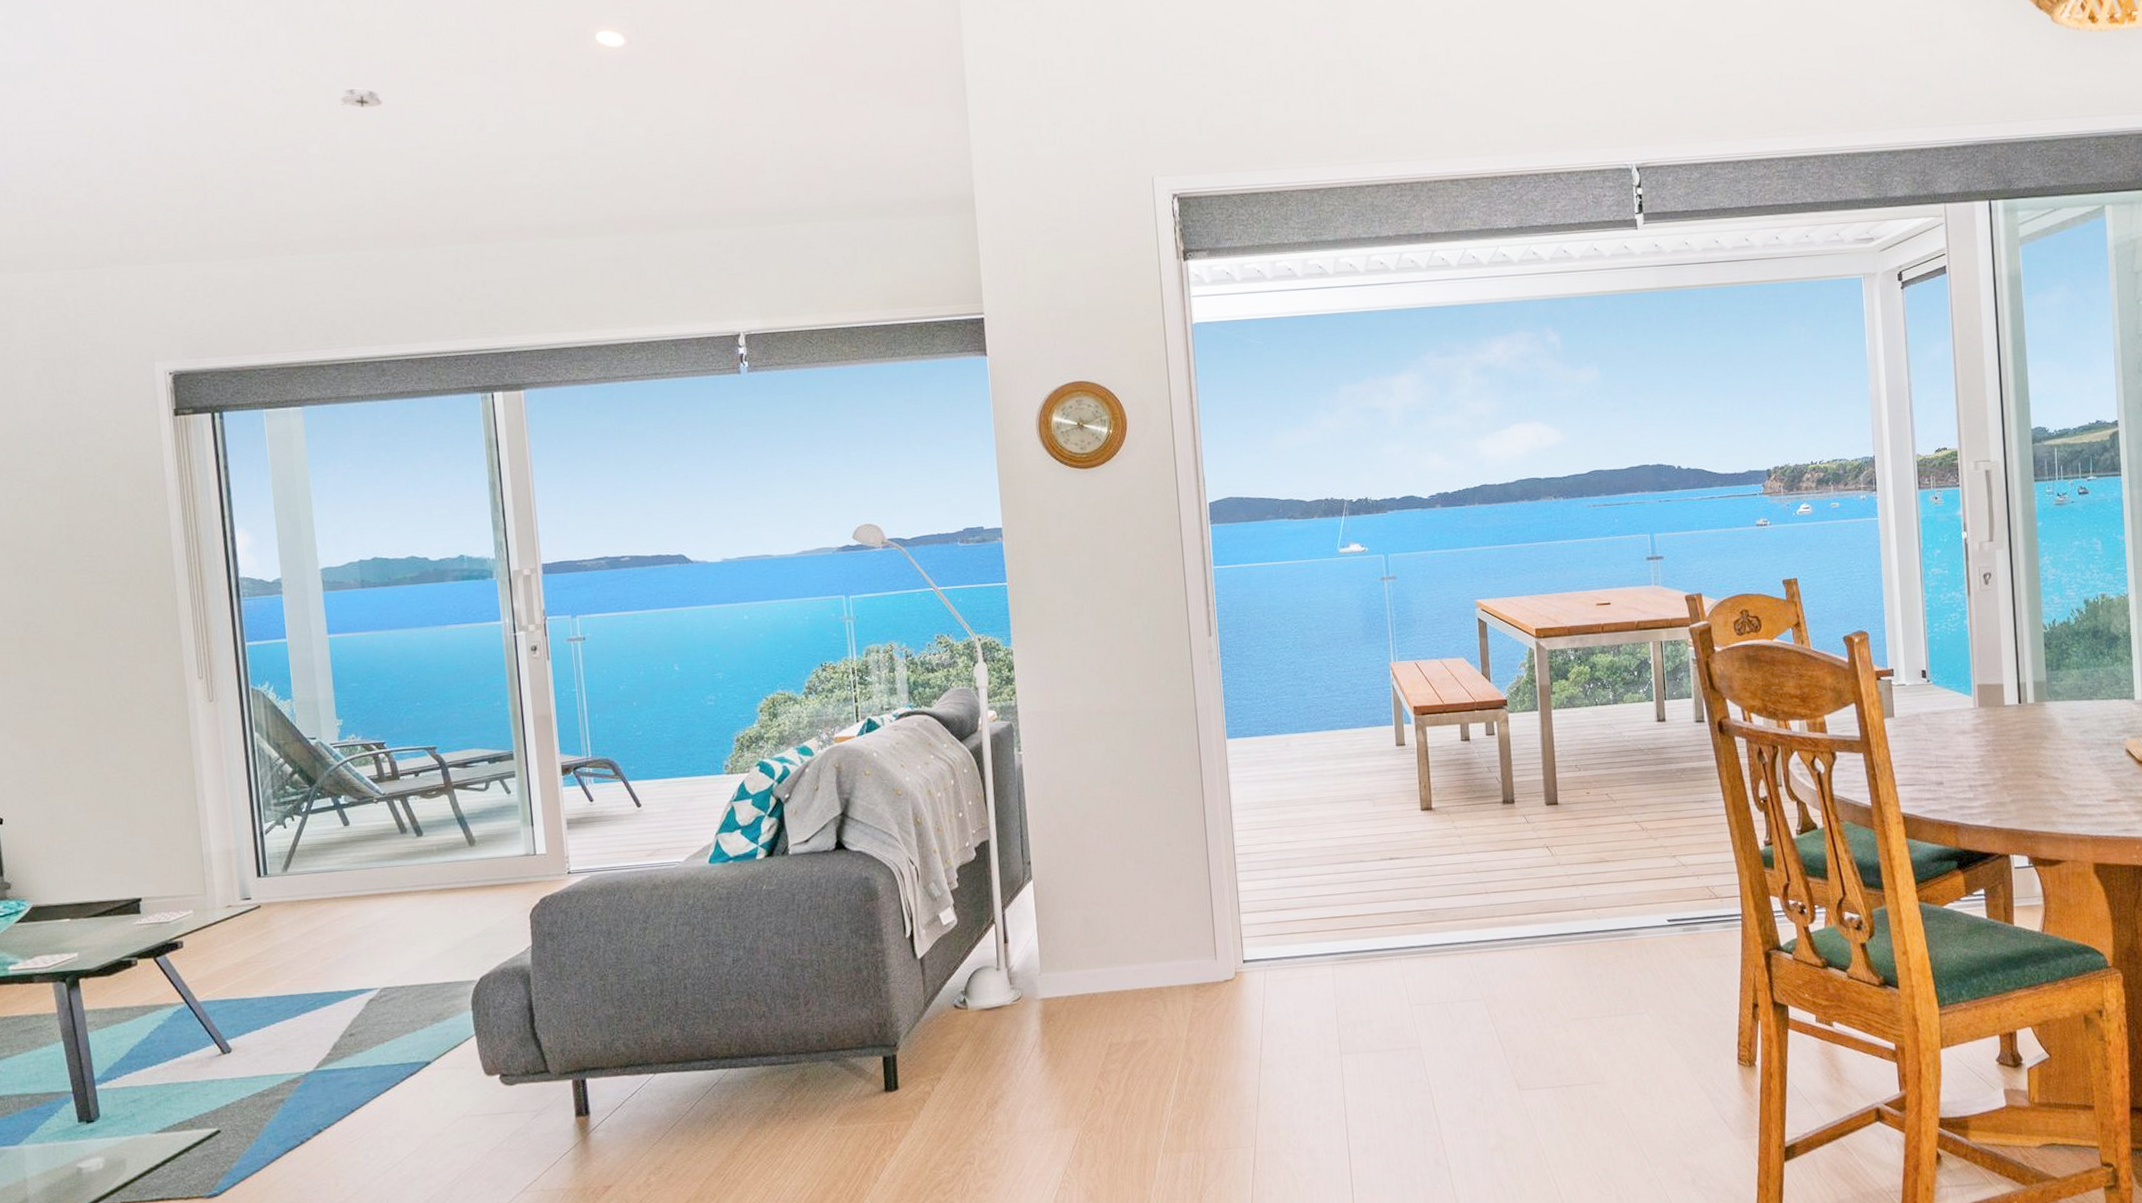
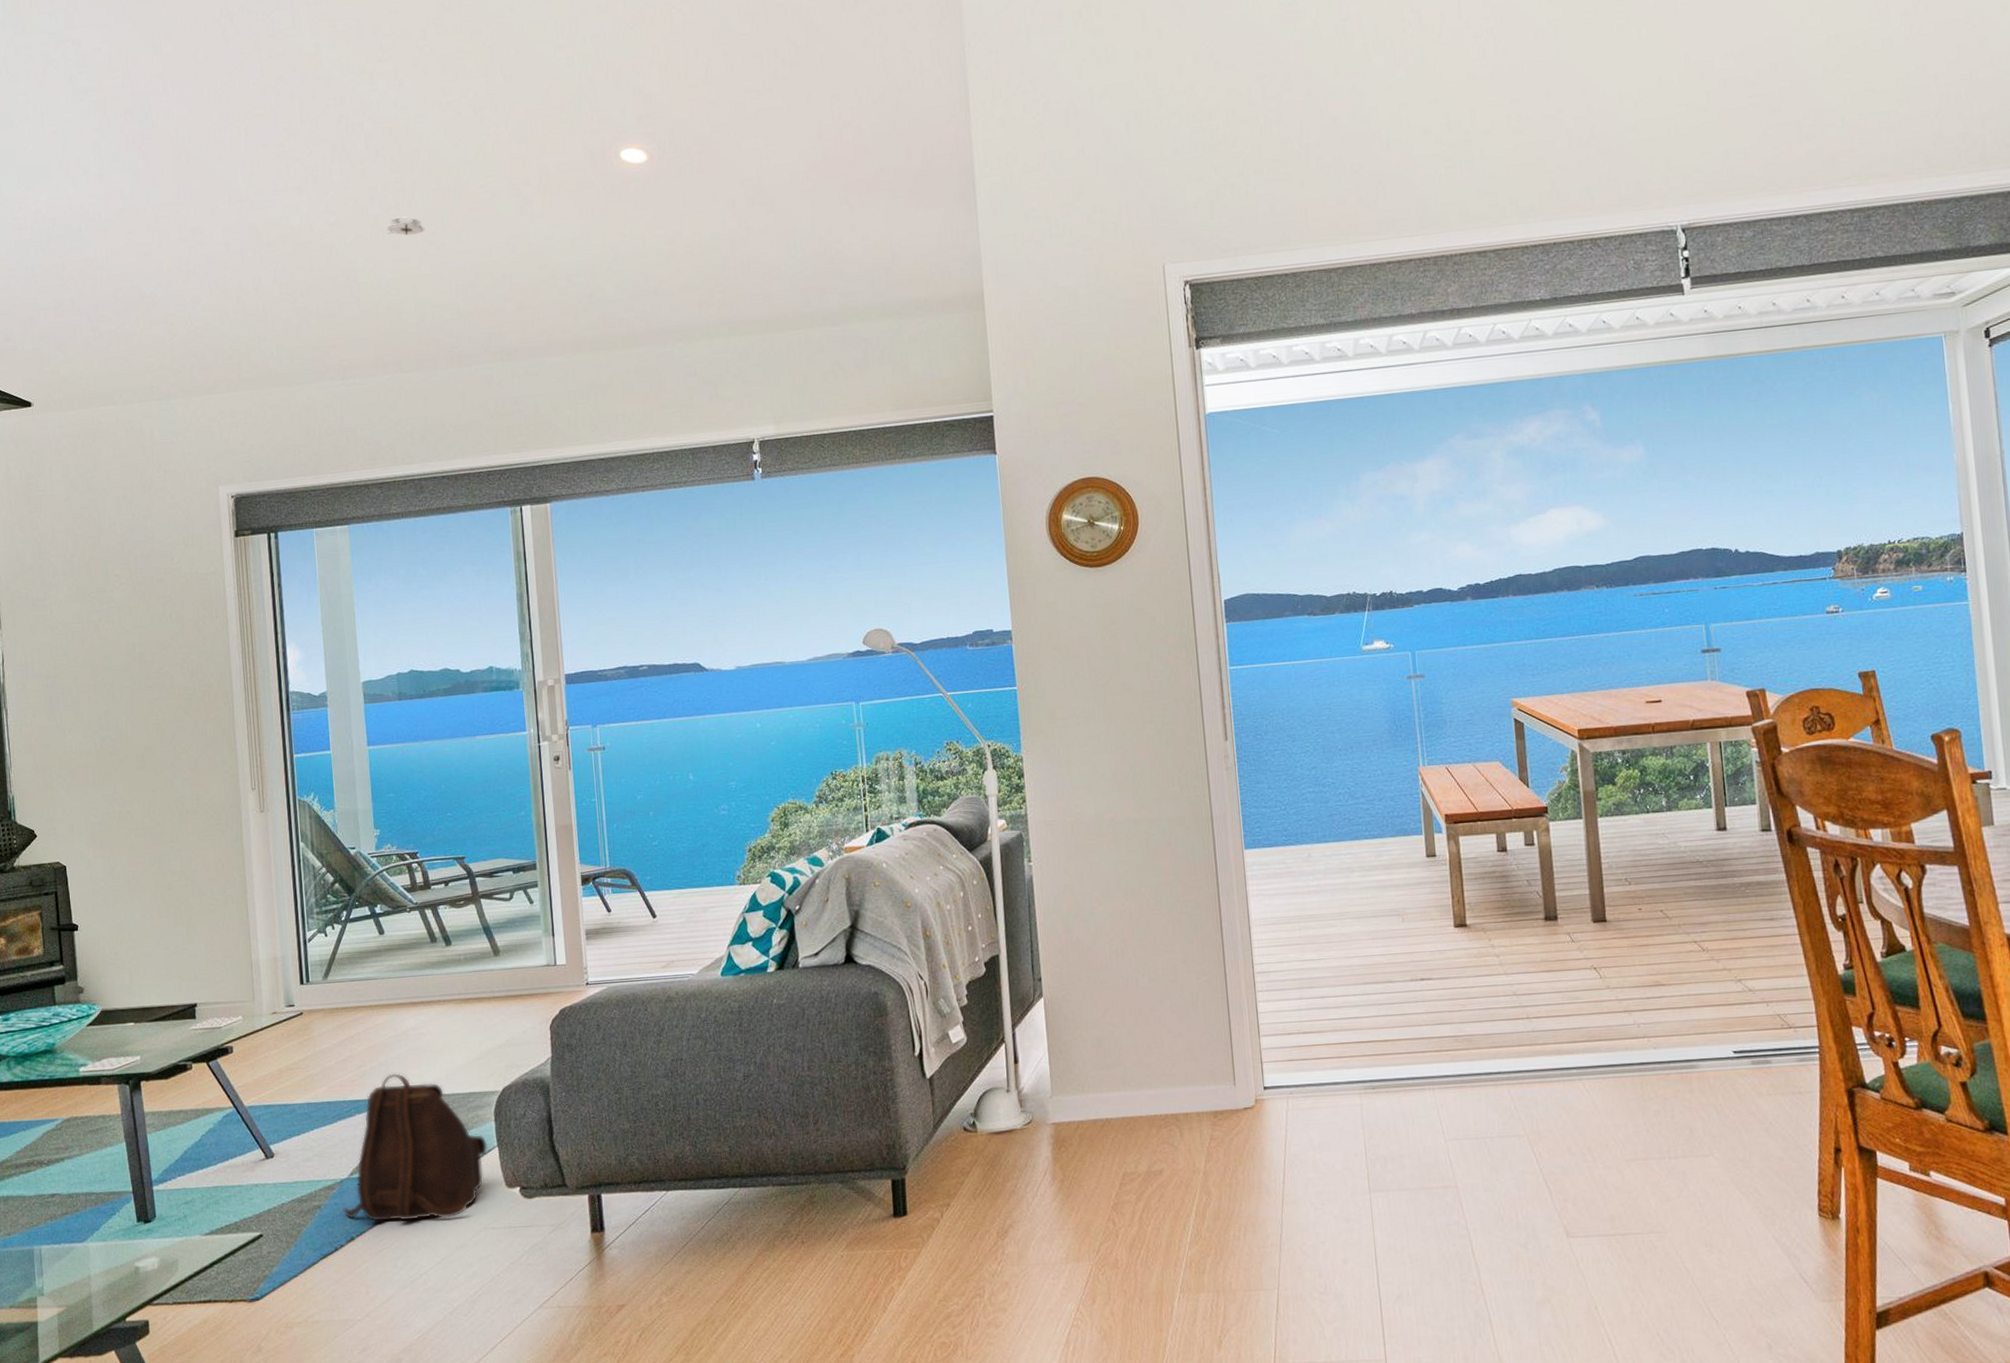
backpack: none [308,965,465,1114] -> present [343,1073,488,1222]

